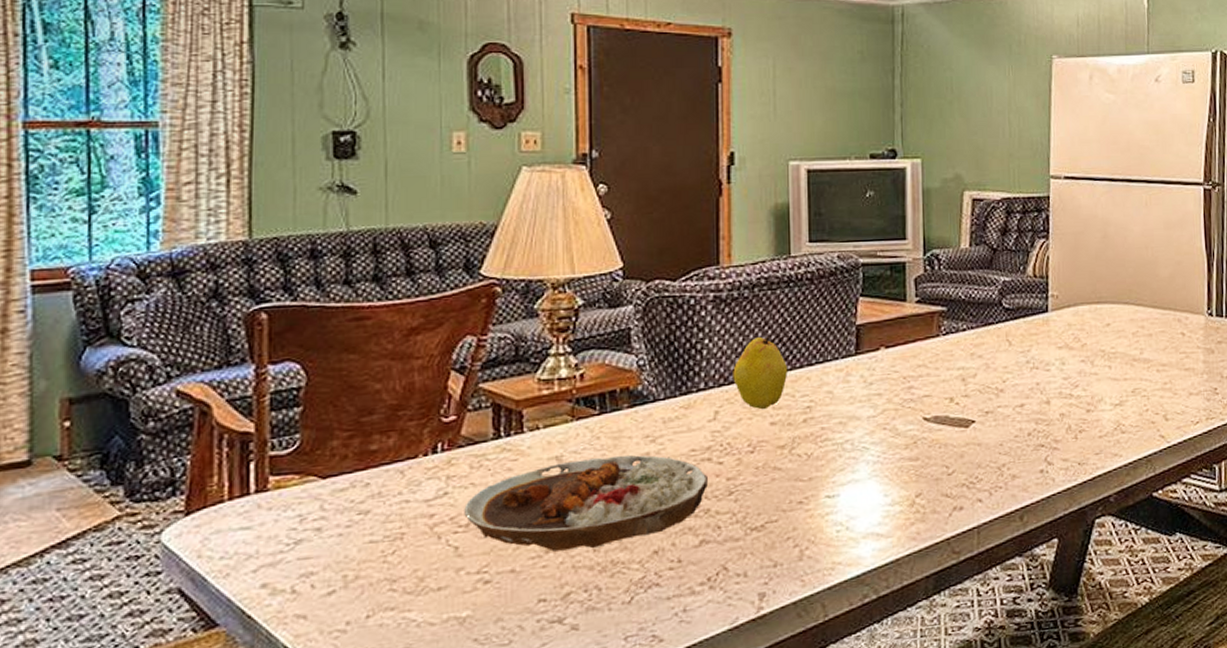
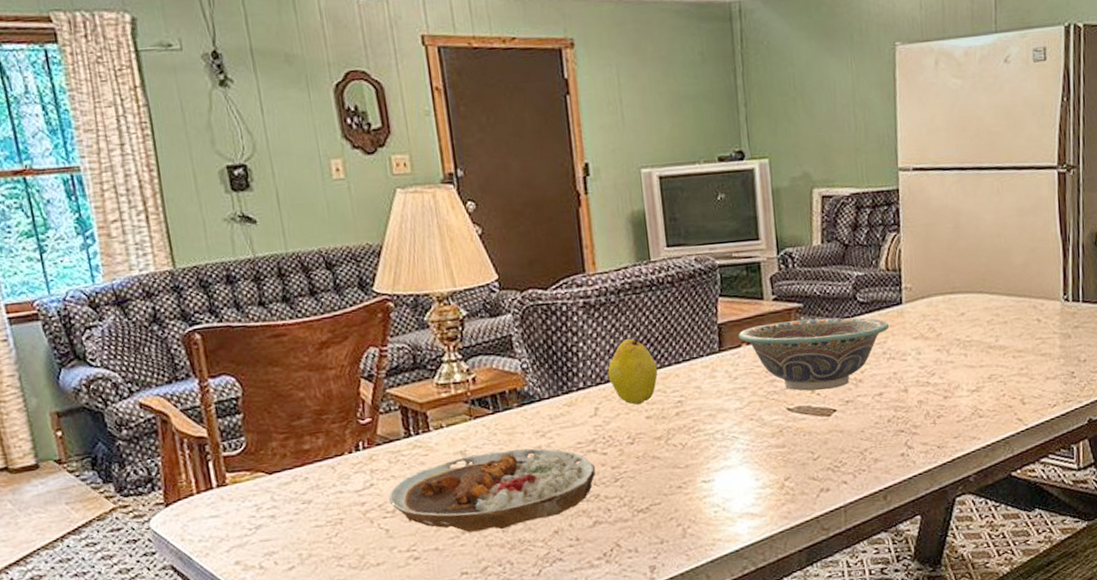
decorative bowl: none [877,323,1034,400] -> present [738,317,890,391]

